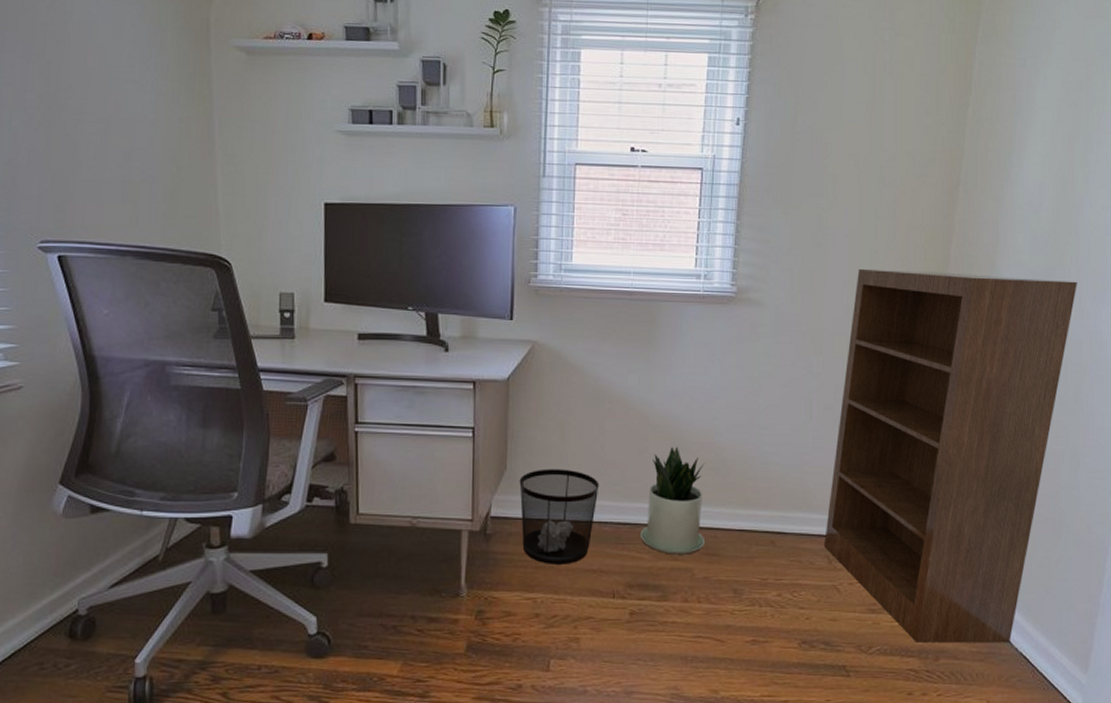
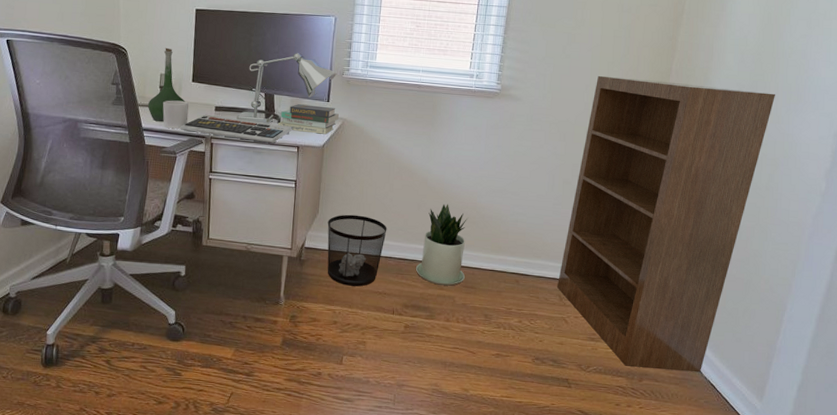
vase: none [263,257,316,359] -> present [147,47,185,122]
mug: none [284,328,322,367] -> present [162,100,189,129]
computer keyboard: none [311,346,465,379] -> present [180,115,293,143]
desk lamp: none [388,255,521,353] -> present [236,52,337,124]
books: none [445,325,526,364] -> present [278,104,339,135]

